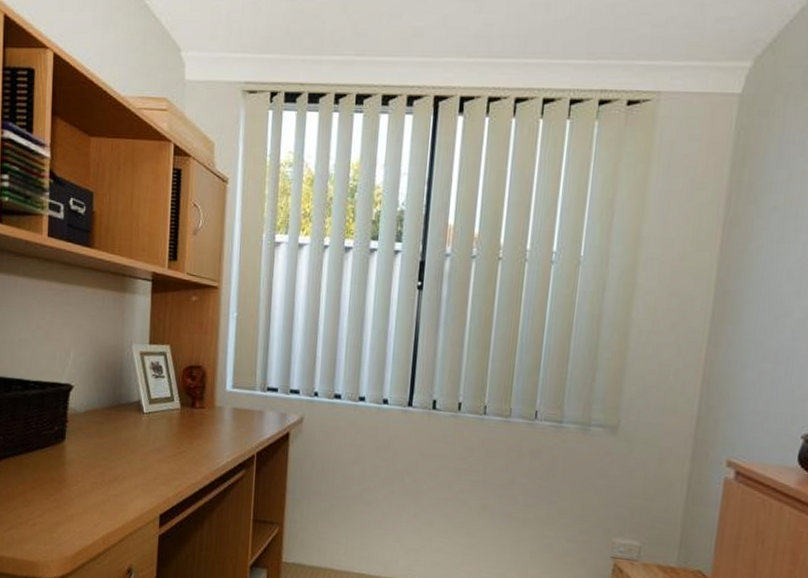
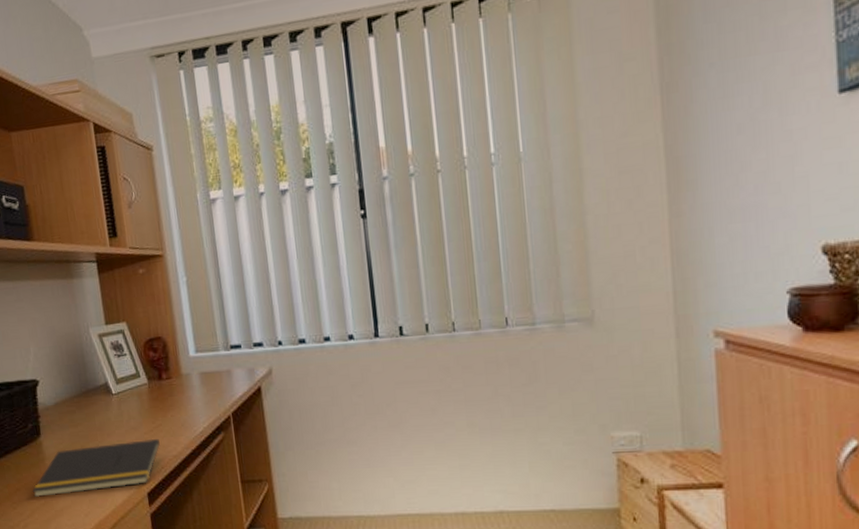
notepad: none [46,457,181,506] -> present [32,438,160,497]

